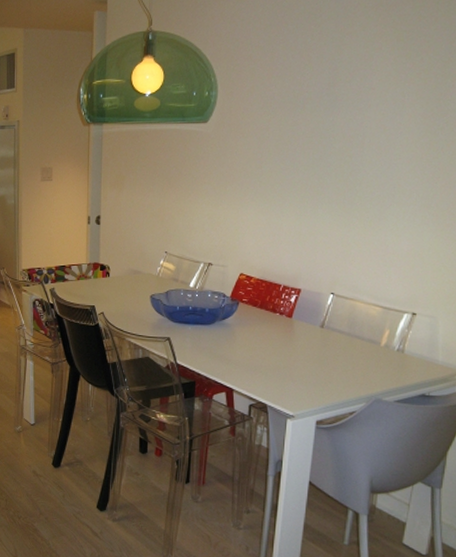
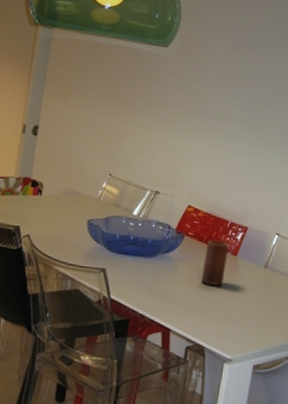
candle: none [259,304,284,347] -> present [202,240,229,286]

